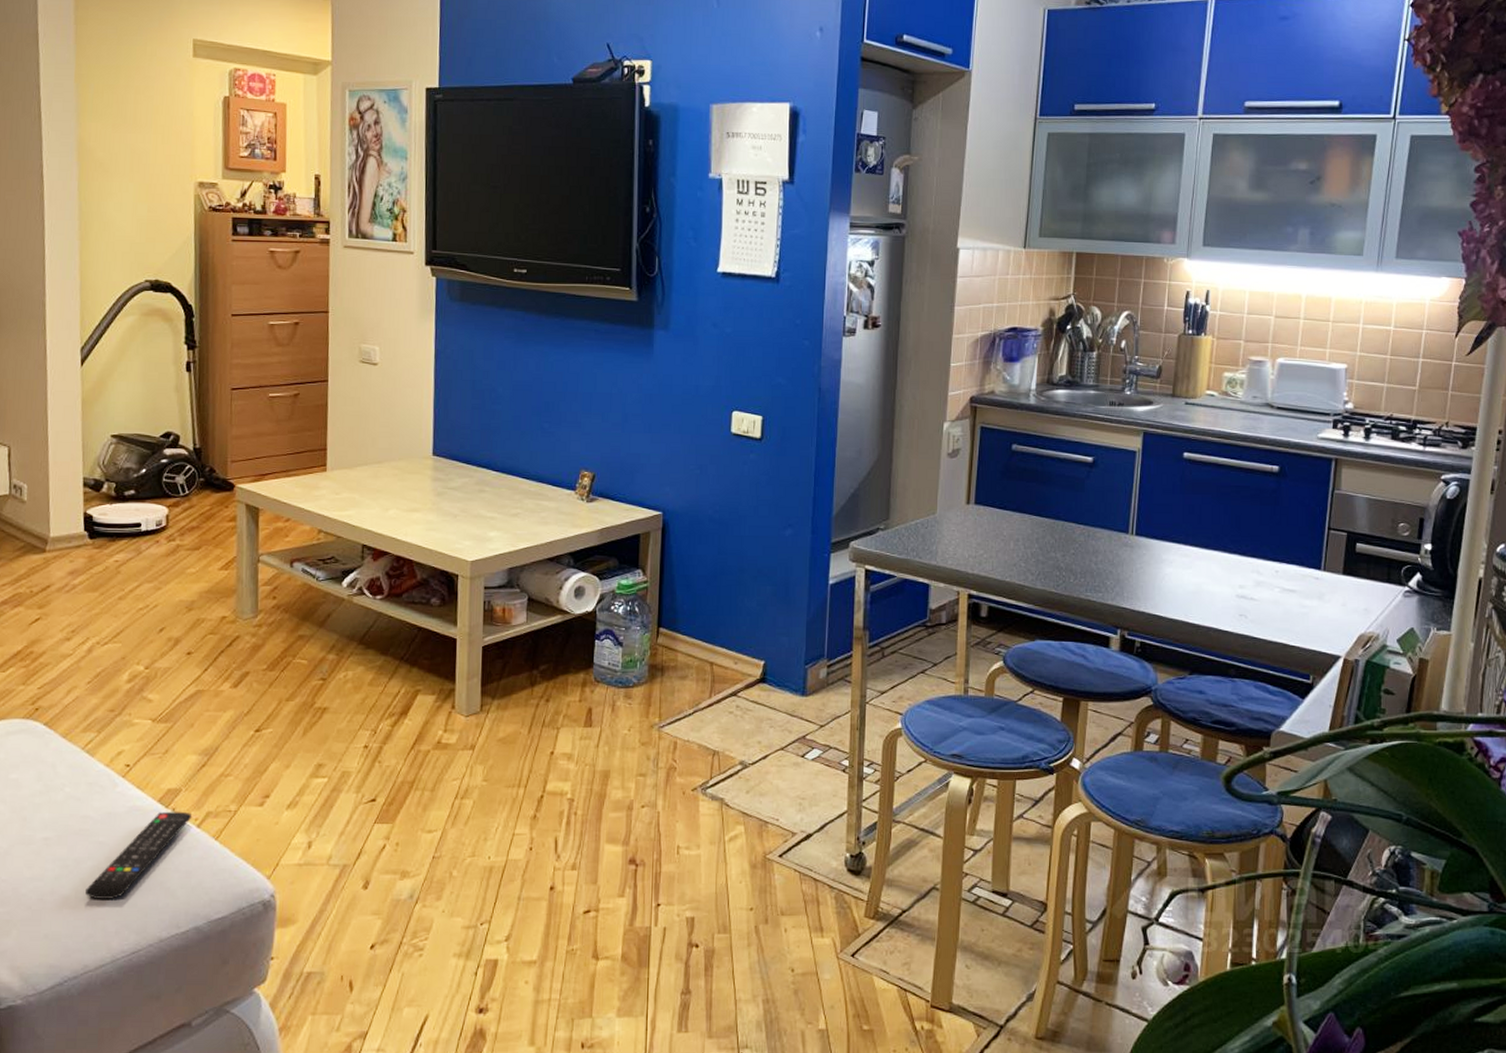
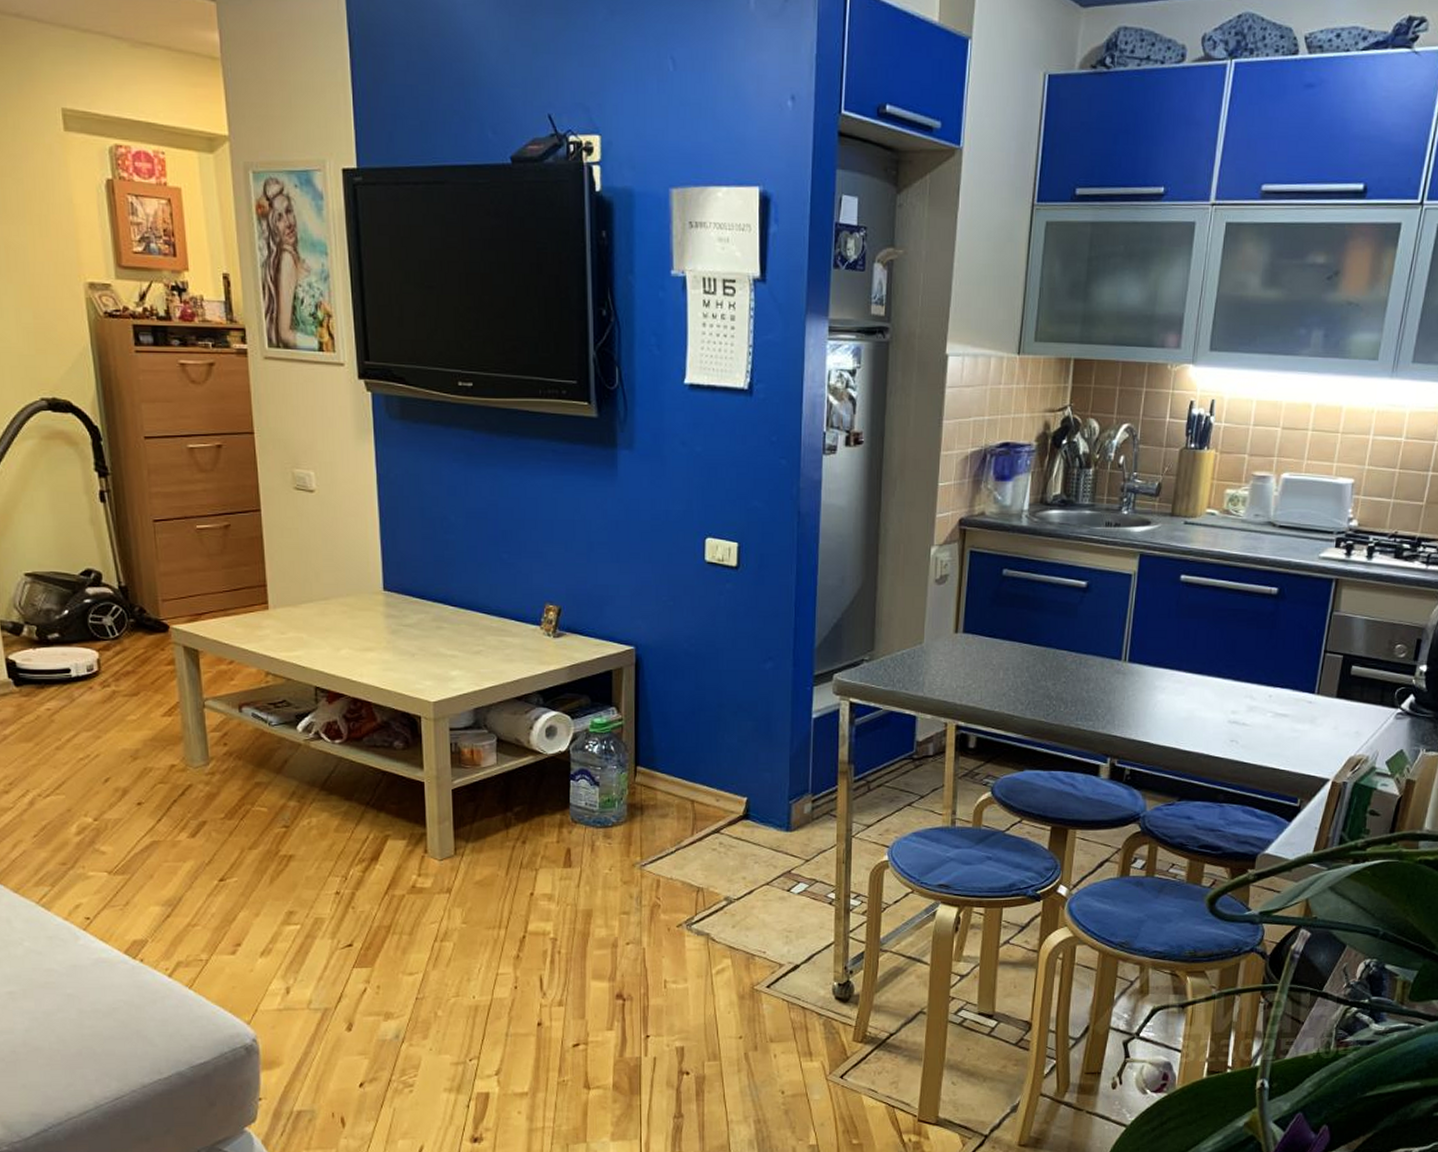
remote control: present [85,811,193,899] -> none [59,962,162,1049]

